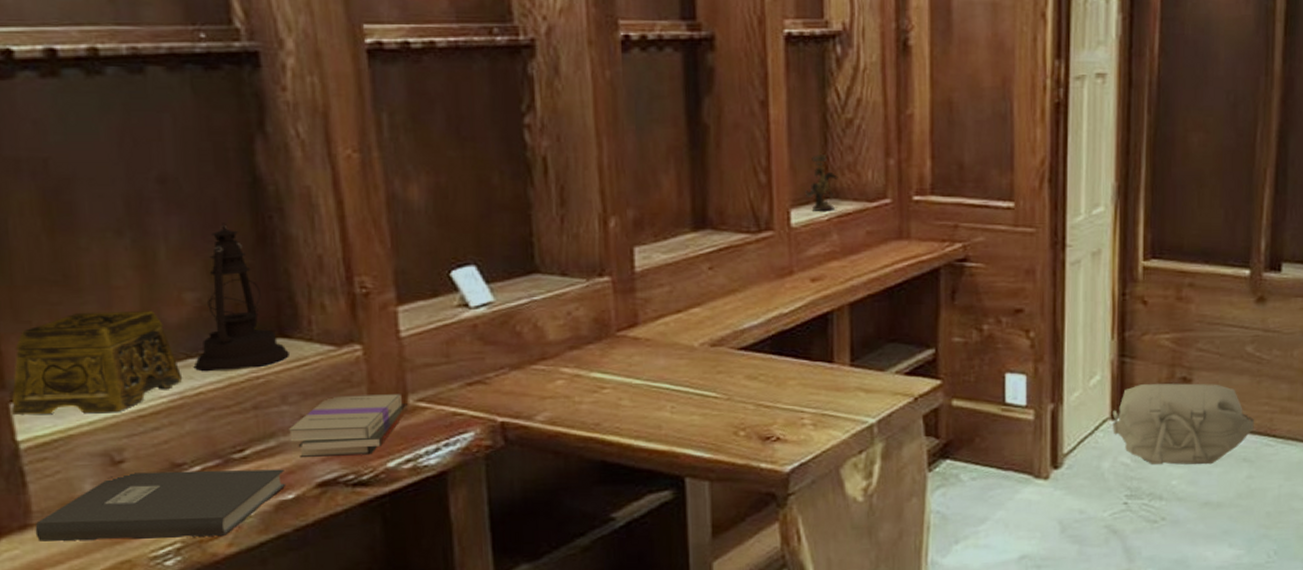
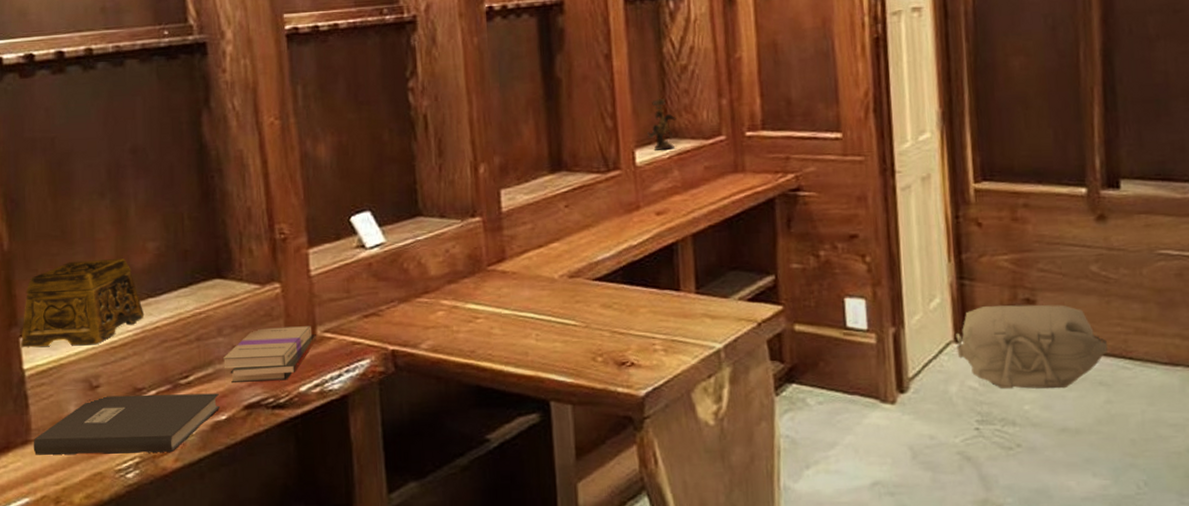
lantern: present [193,223,289,372] -> none [152,183,224,309]

